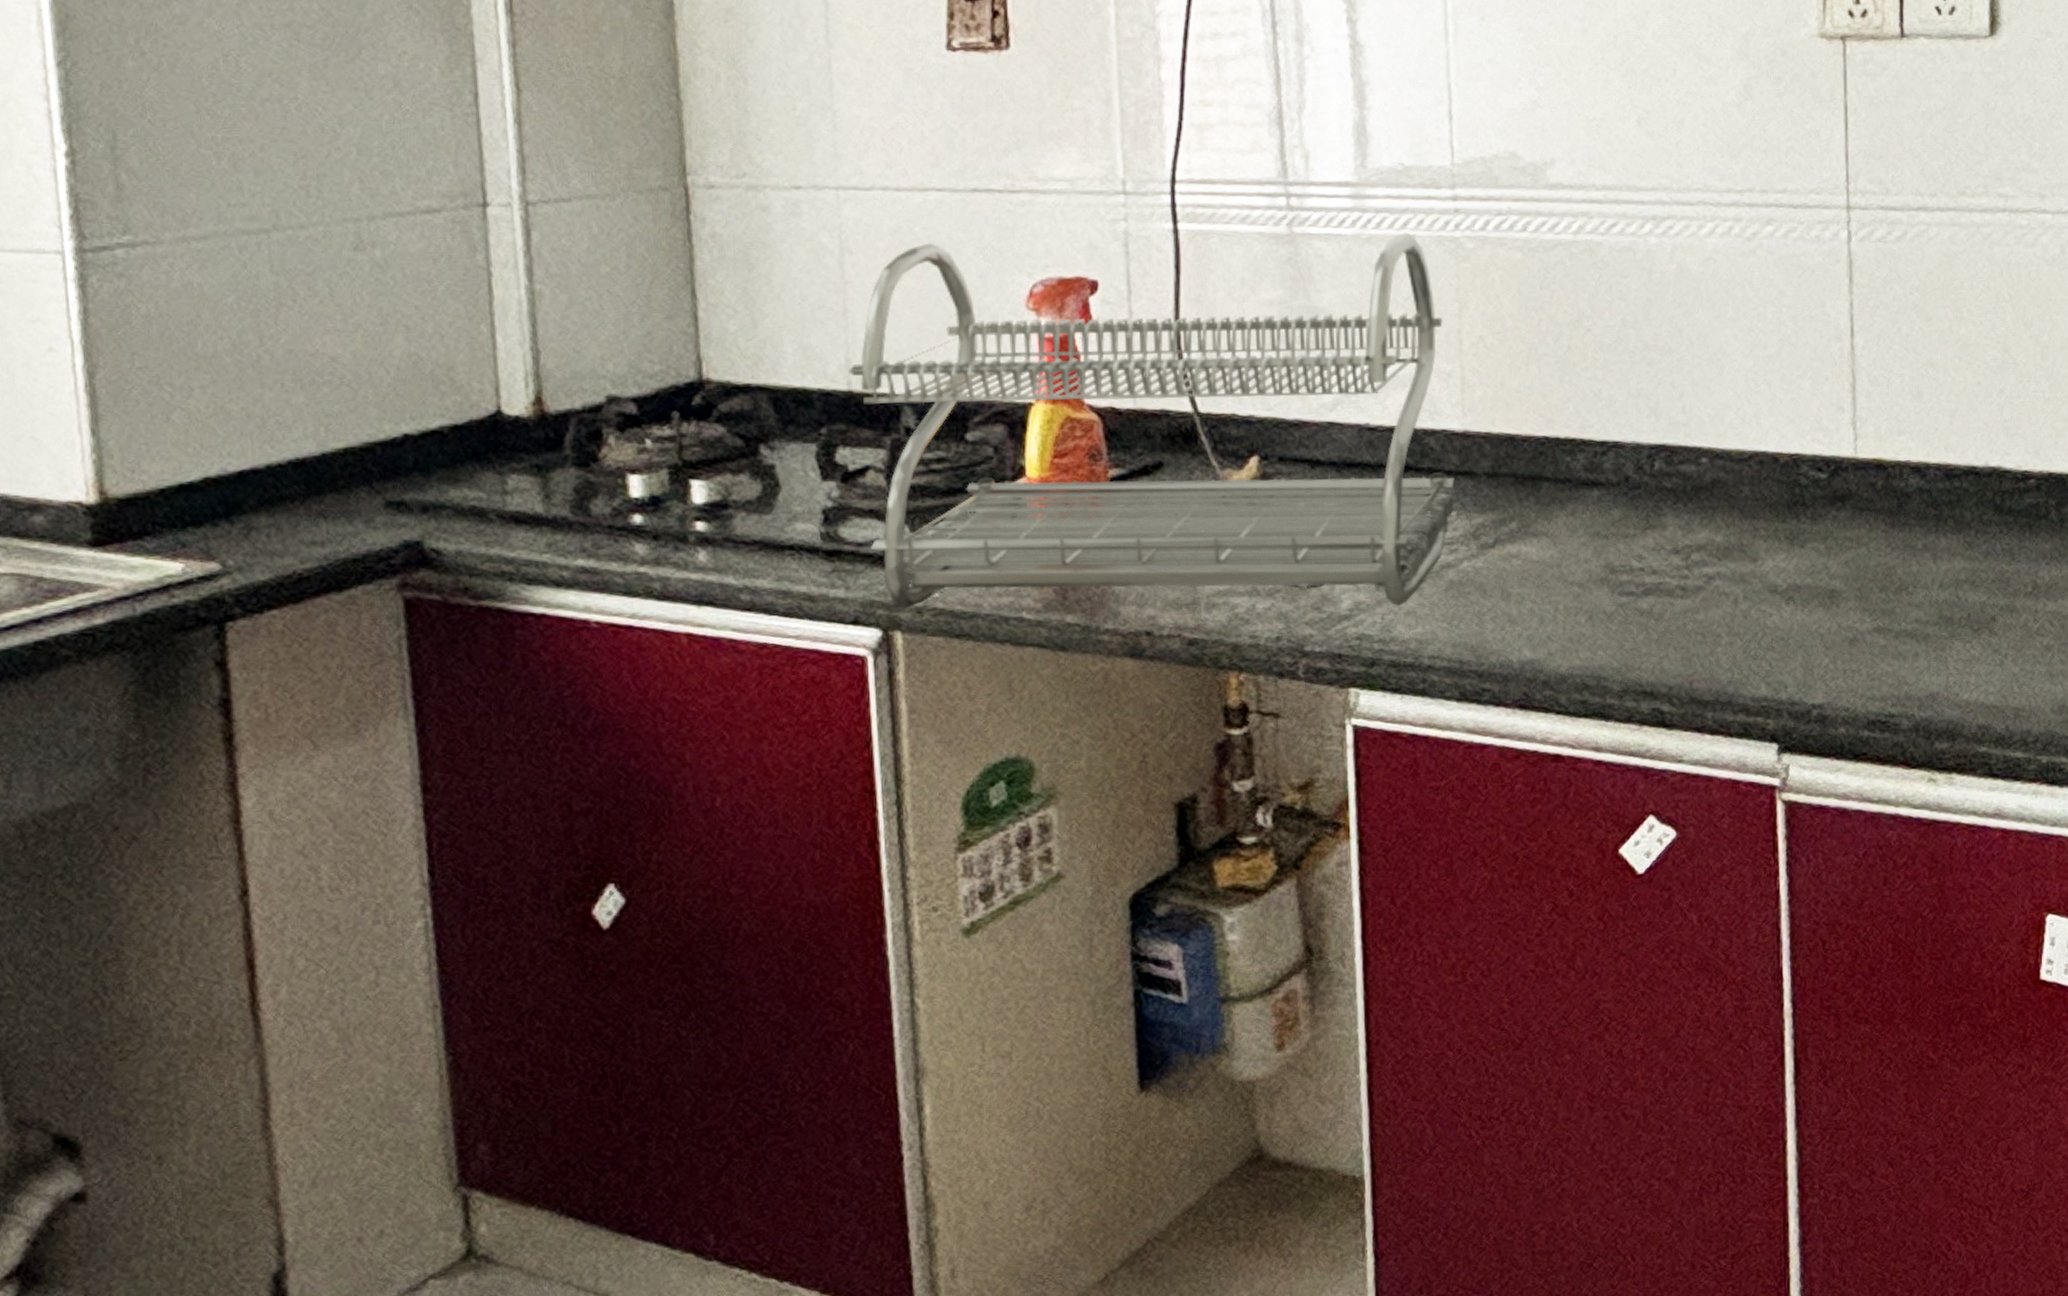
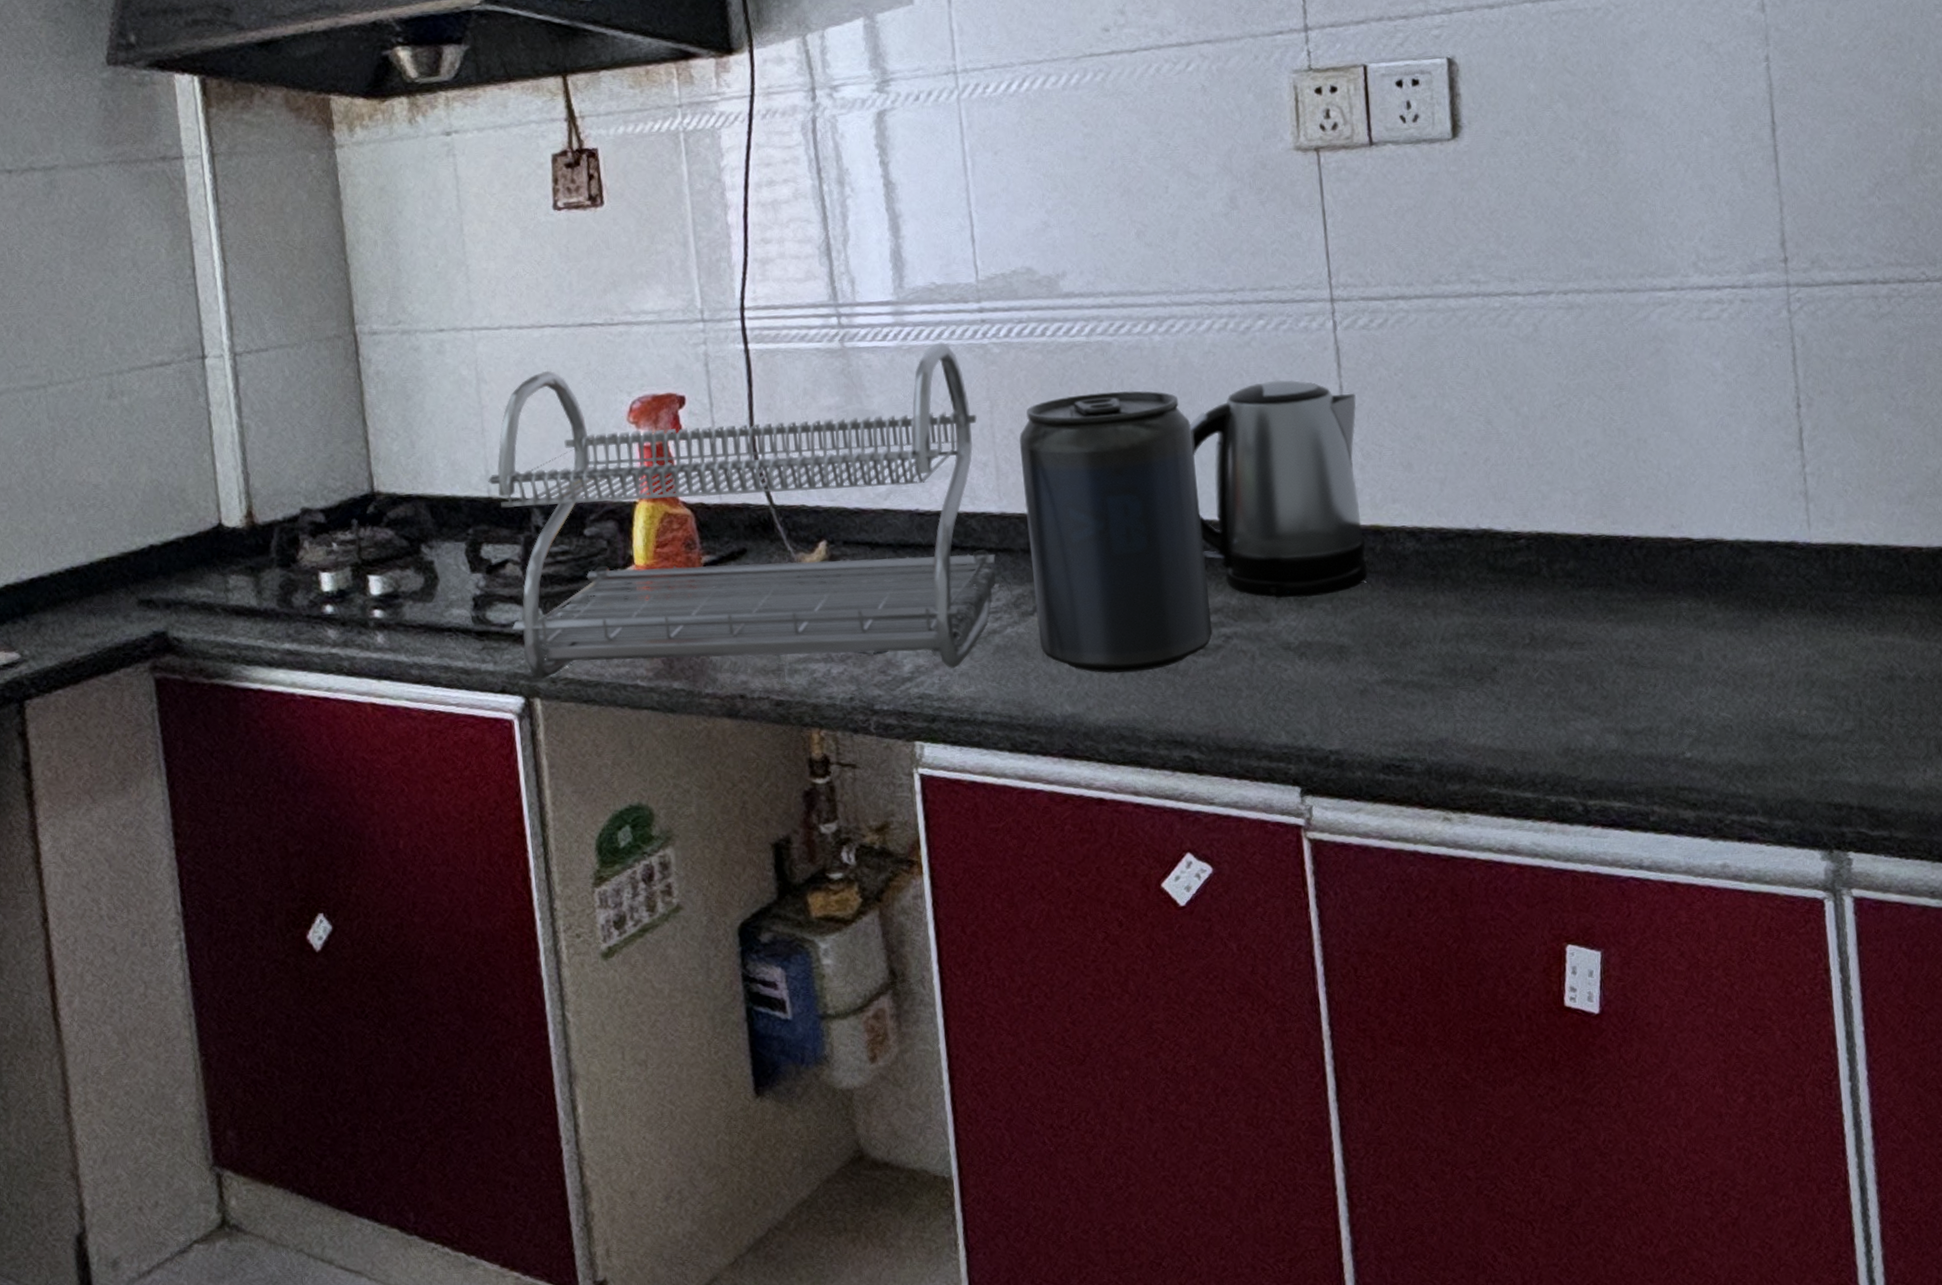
soda can: none [1489,298,1693,615] -> present [1019,391,1213,673]
kettle: none [1682,293,1867,536] -> present [1189,380,1368,598]

